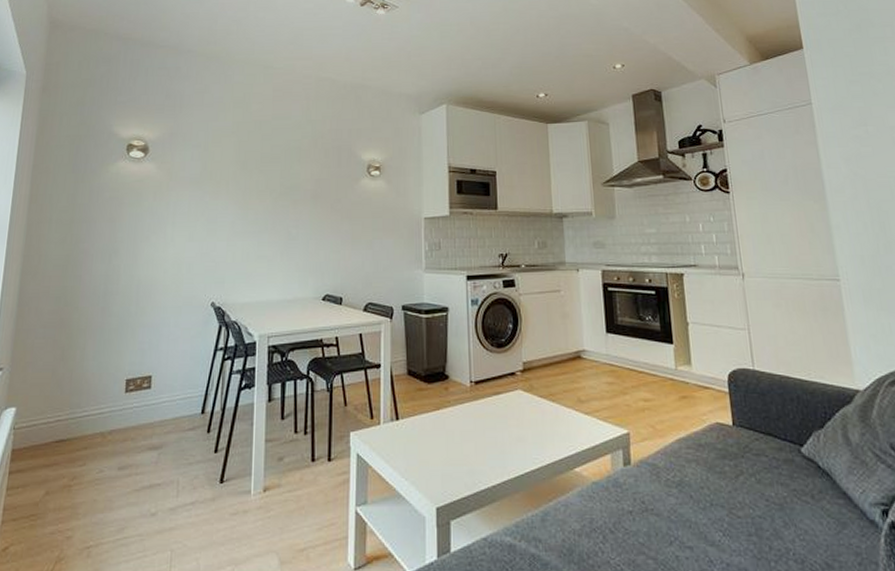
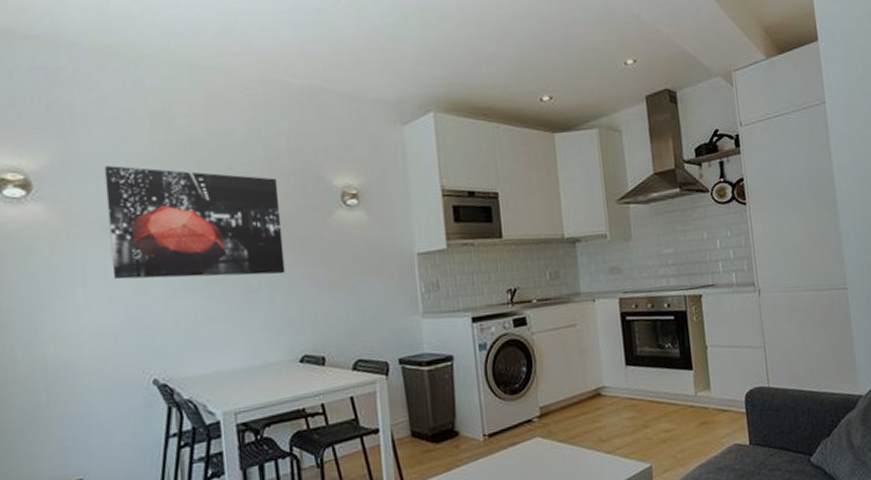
wall art: none [193,138,320,227] -> present [104,165,286,280]

